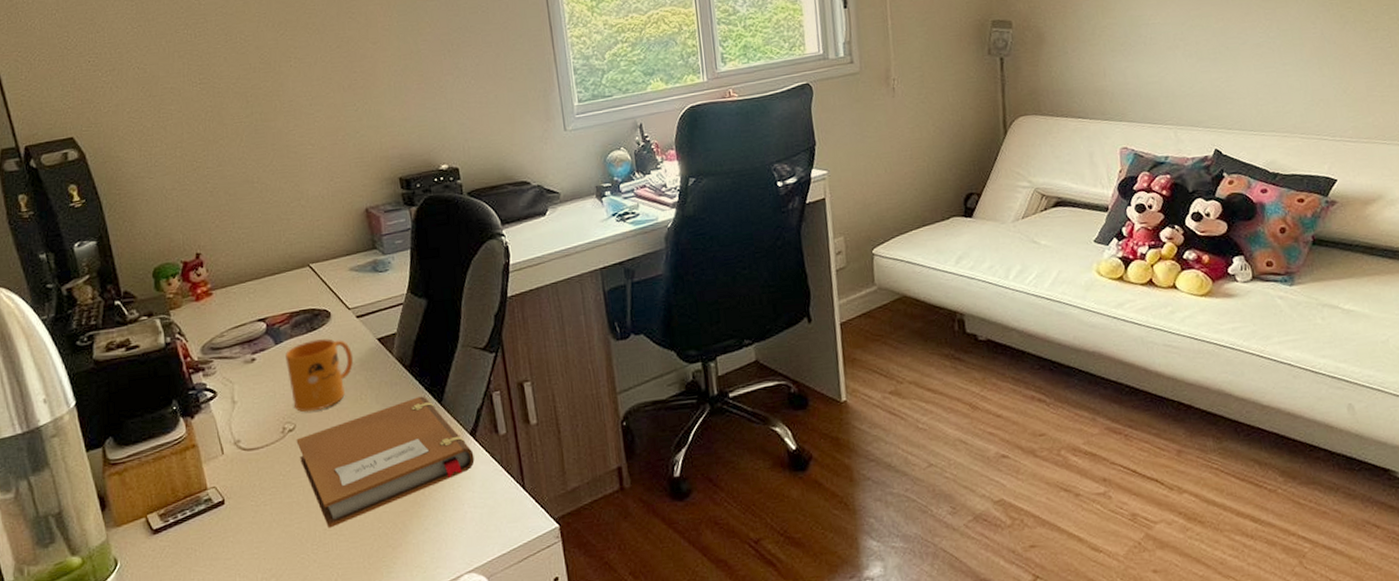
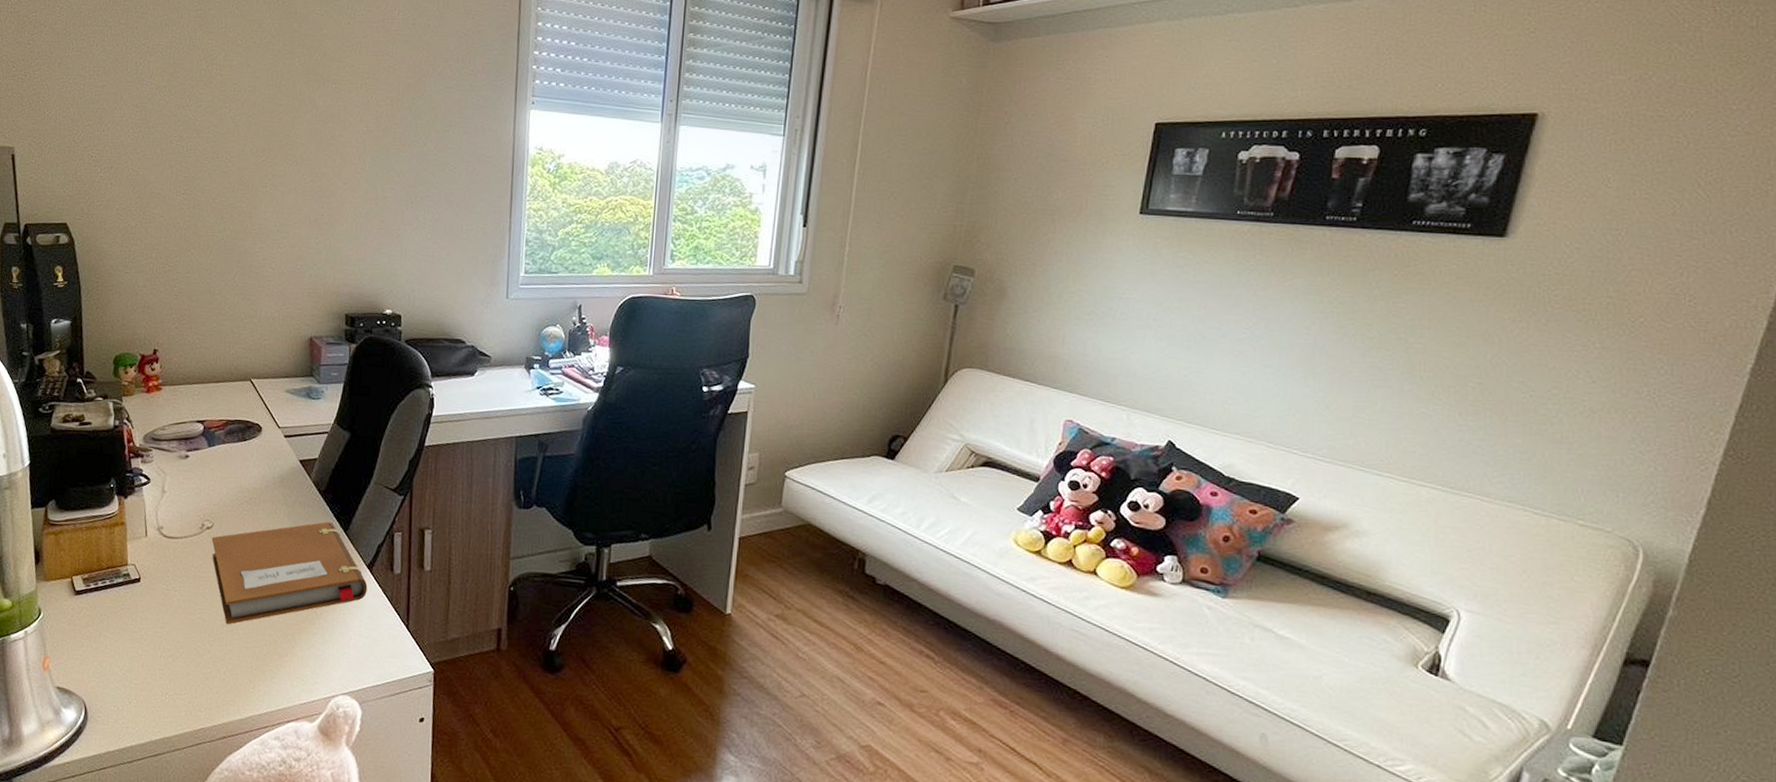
mug: present [285,338,354,413] -> none [214,449,275,515]

